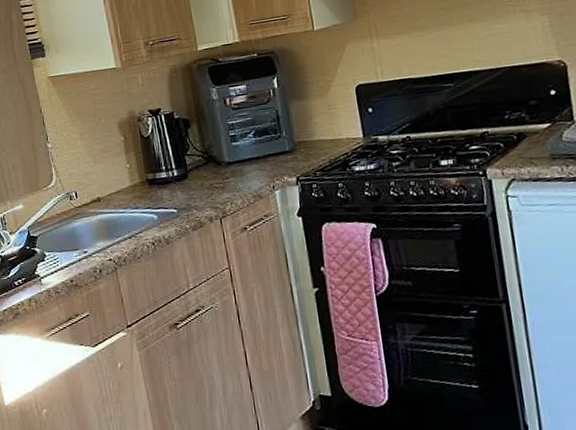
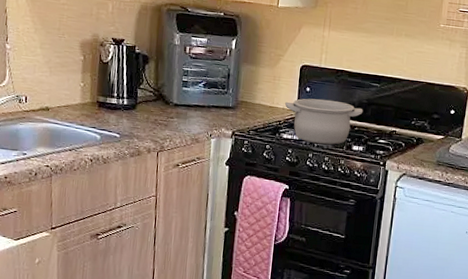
cooking pot: none [348,114,442,170] -> present [285,98,363,145]

